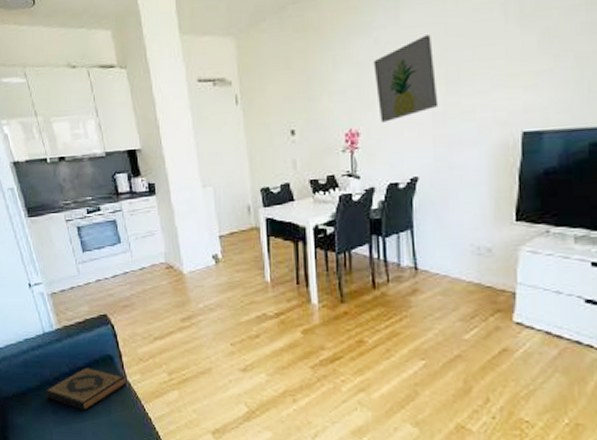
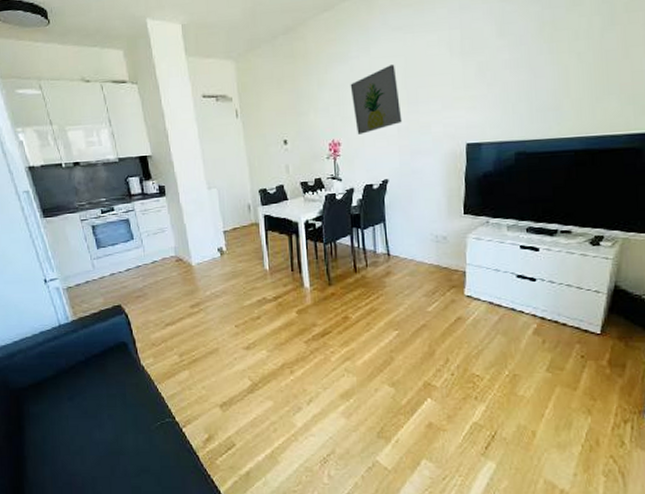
hardback book: present [44,367,127,411] -> none [60,355,141,395]

